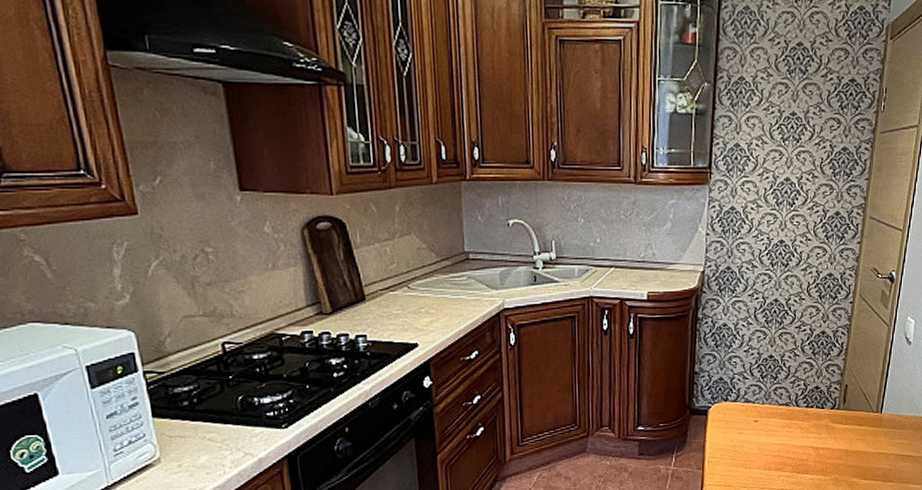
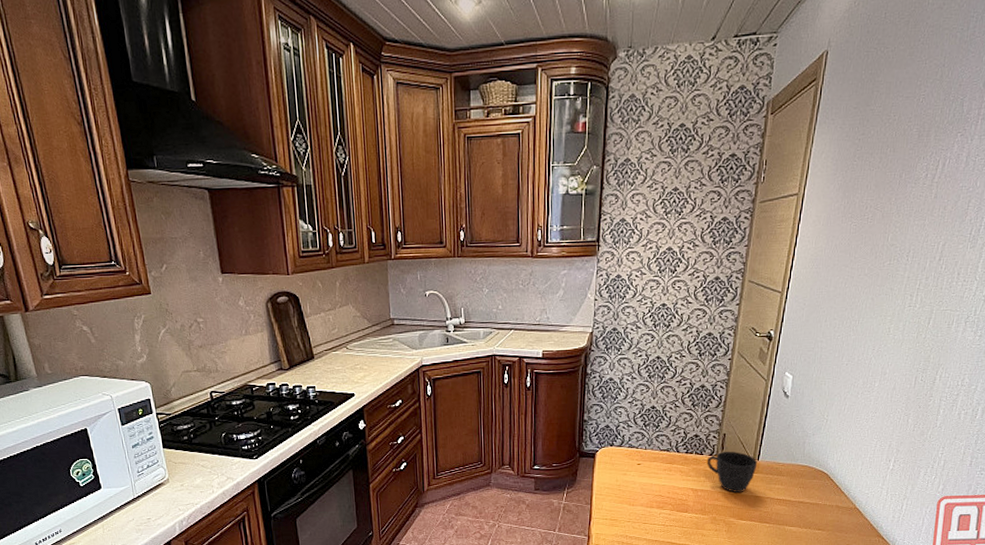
cup: none [828,403,881,450] -> present [706,451,758,492]

